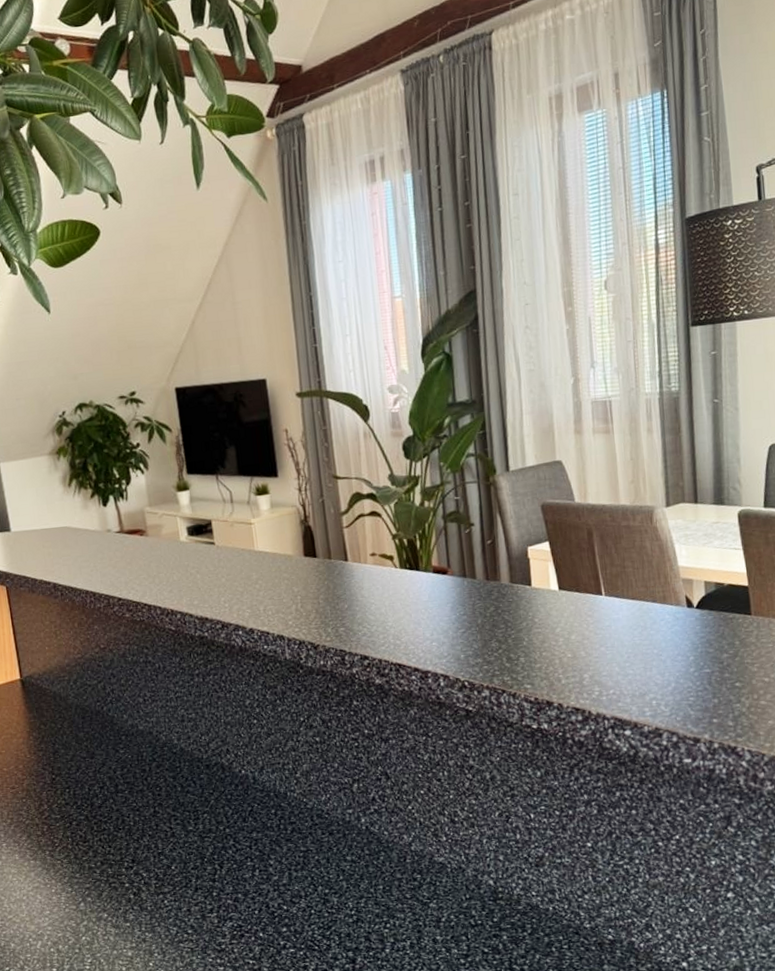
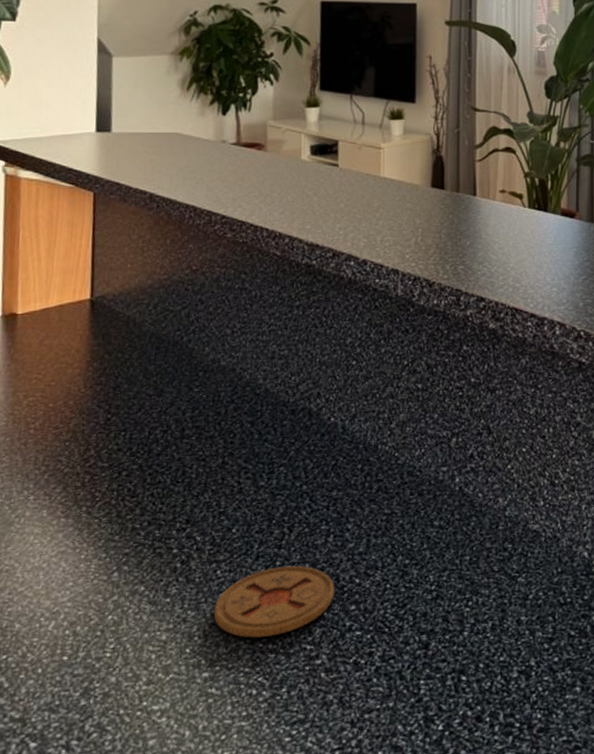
coaster: none [167,895,267,954] -> present [213,565,335,638]

